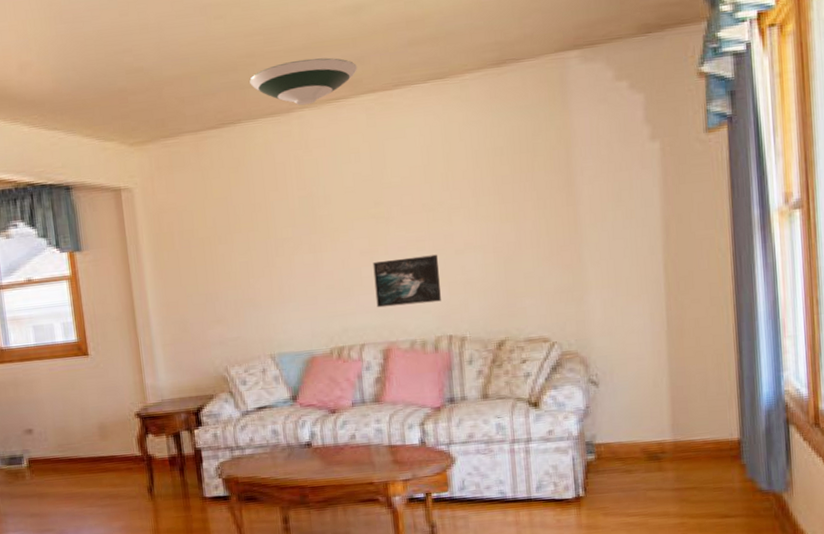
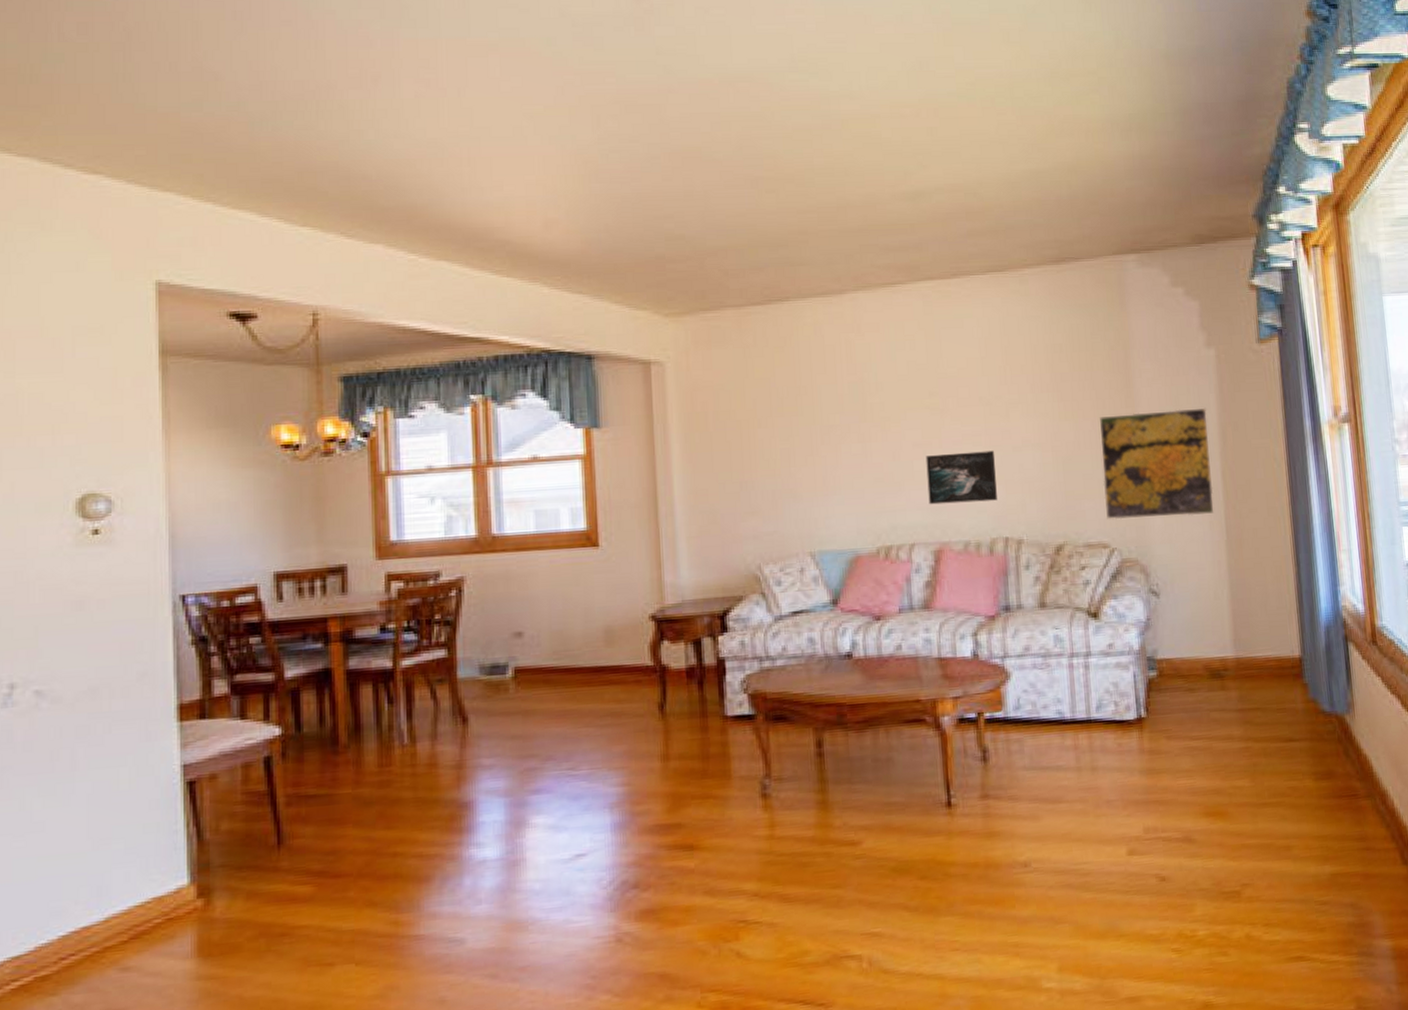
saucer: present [249,57,358,106] -> none [801,240,916,288]
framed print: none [540,202,655,315] -> present [1099,407,1214,520]

